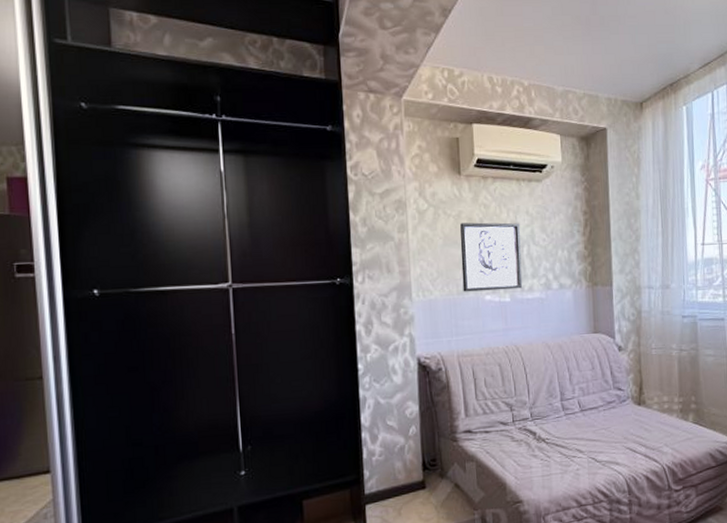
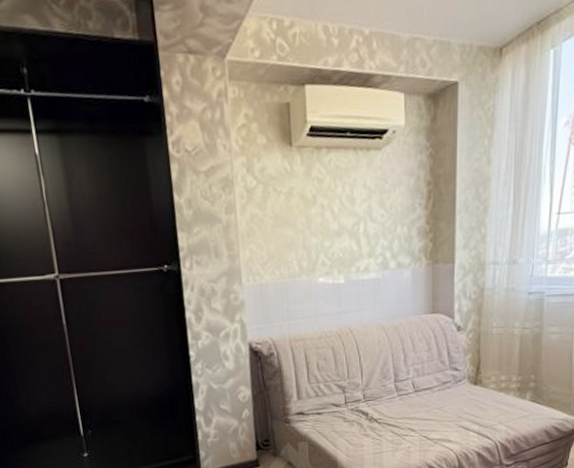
wall art: present [460,222,523,292] -> none [292,198,358,275]

